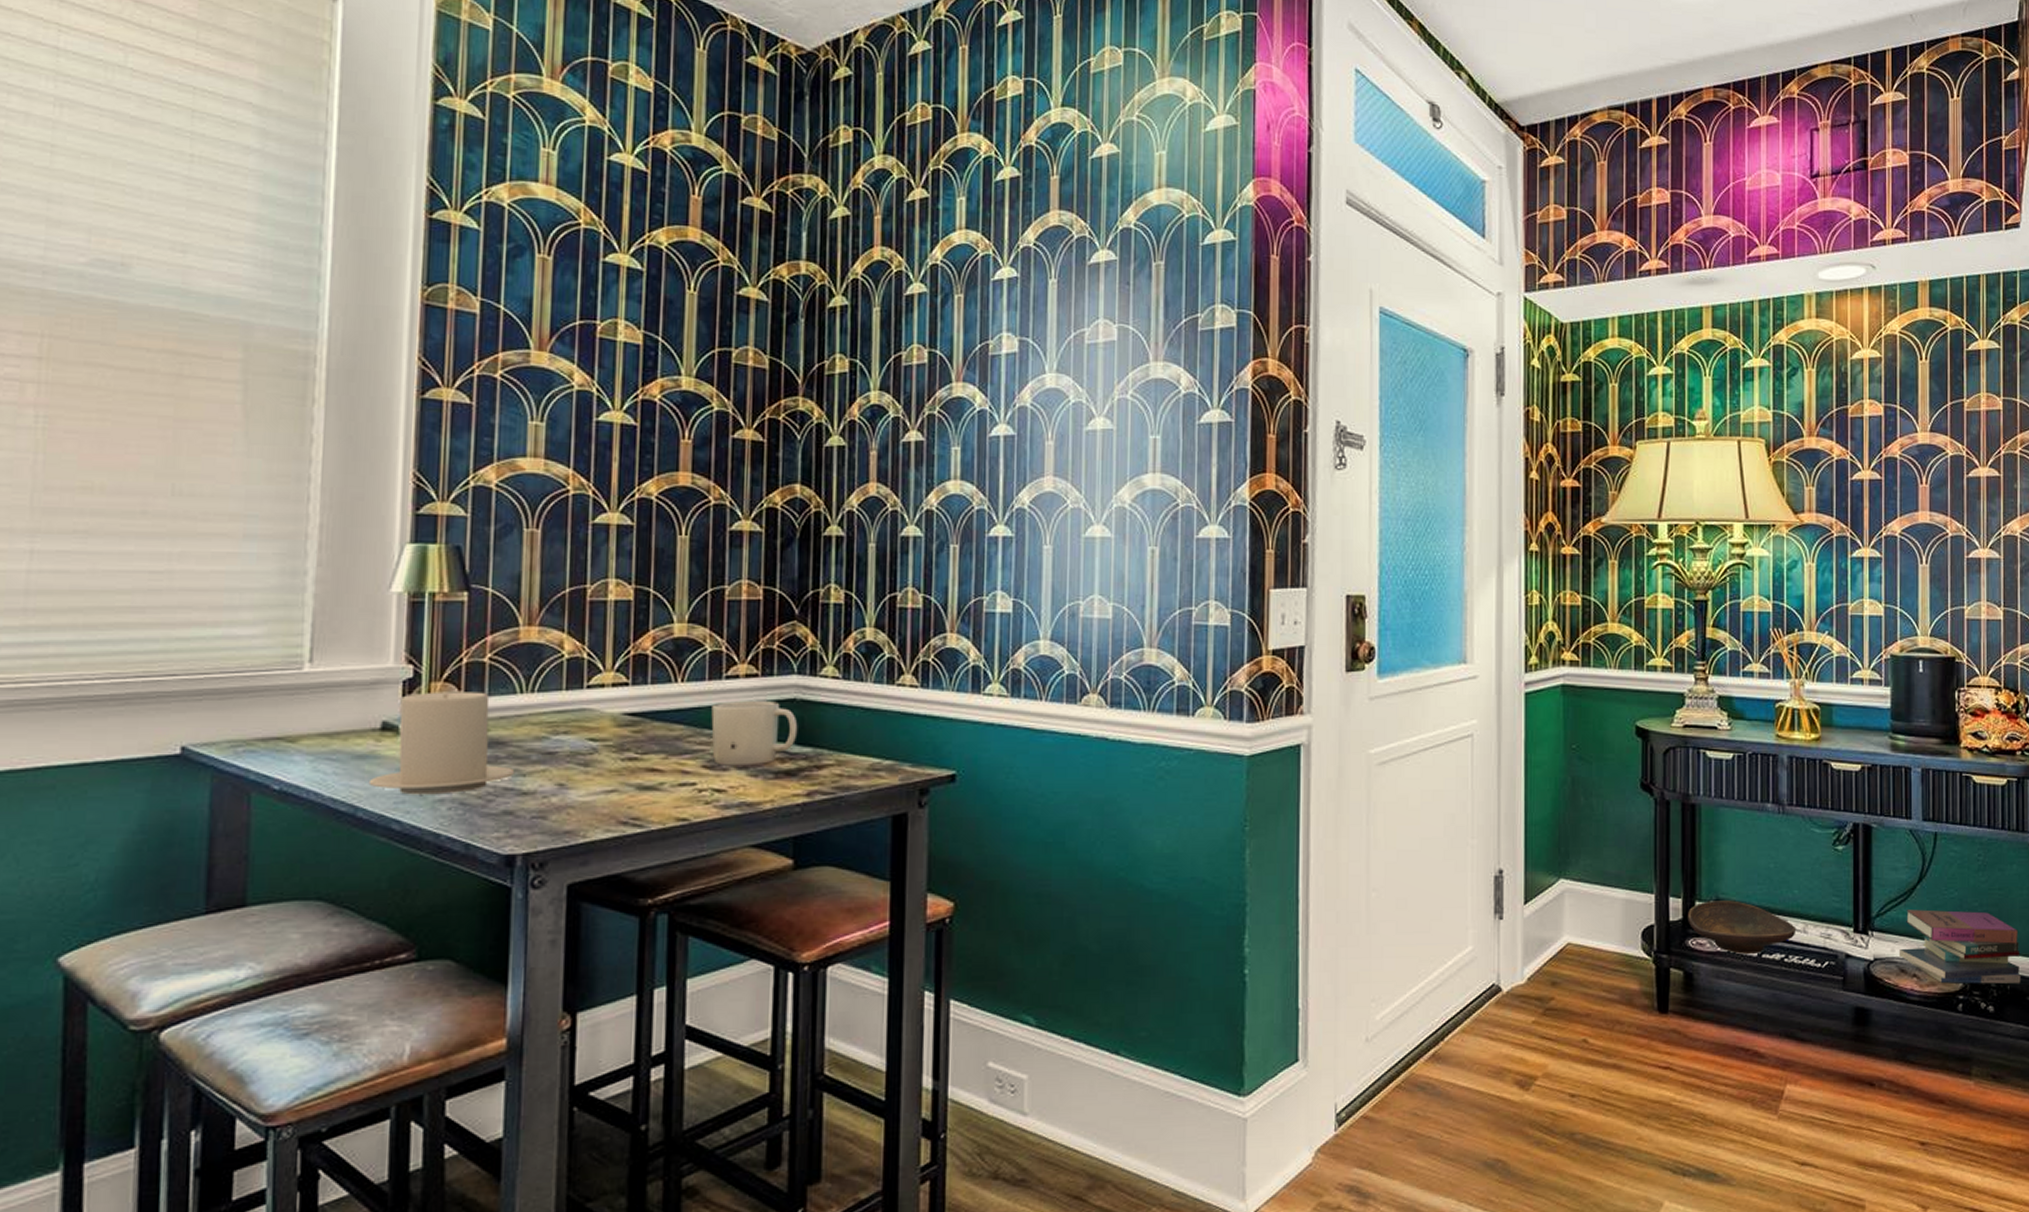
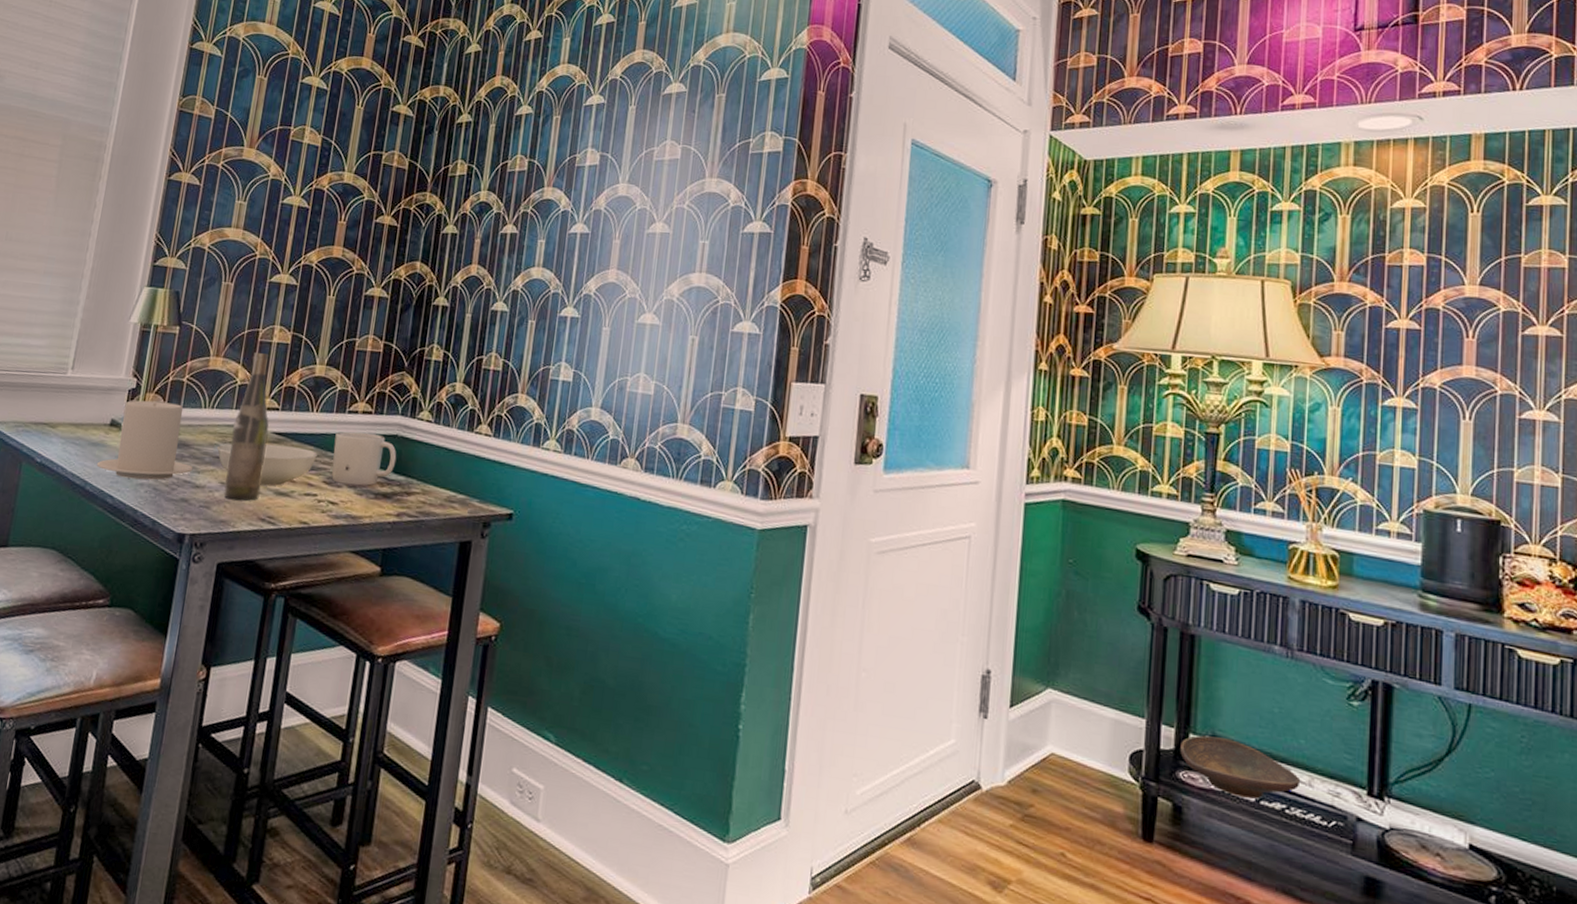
bowl: none [547,728,690,781] -> present [217,443,318,487]
wine bottle: none [563,616,618,802] -> present [223,353,270,501]
books: present [1900,909,2021,984] -> none [1421,781,1571,886]

